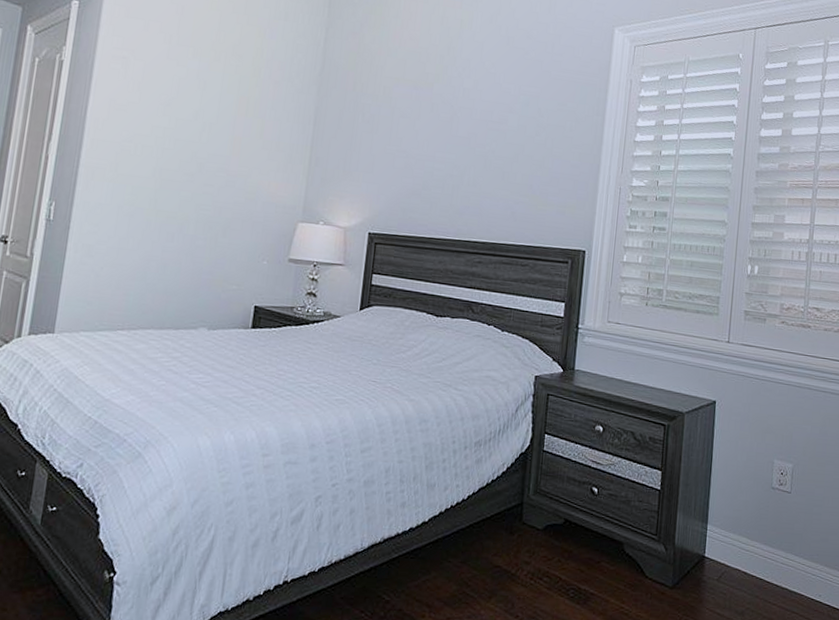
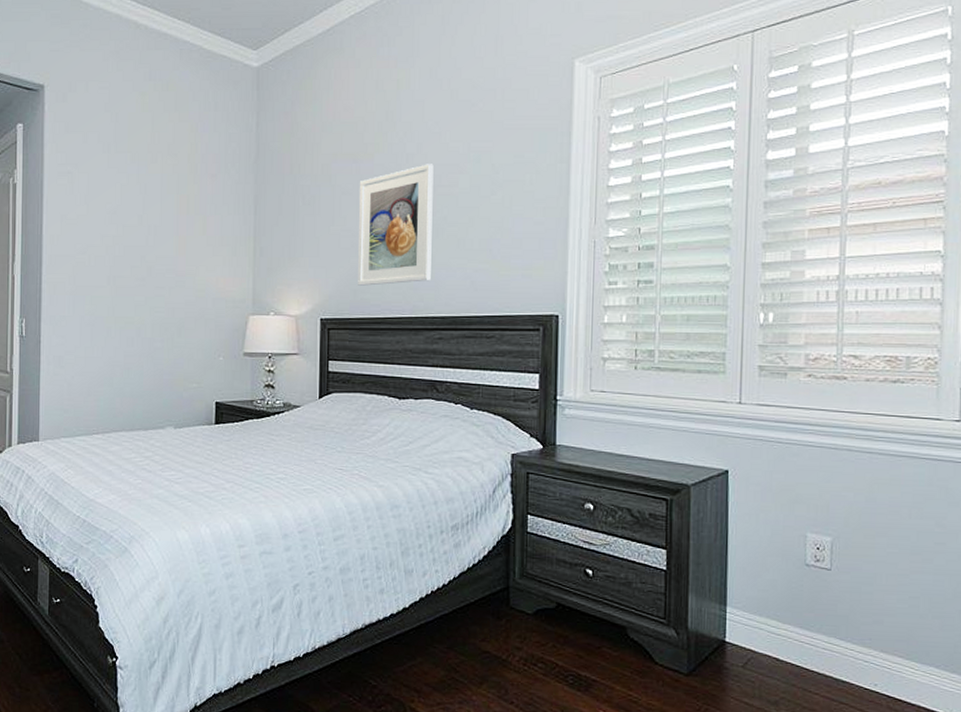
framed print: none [407,99,487,208] -> present [358,164,434,286]

